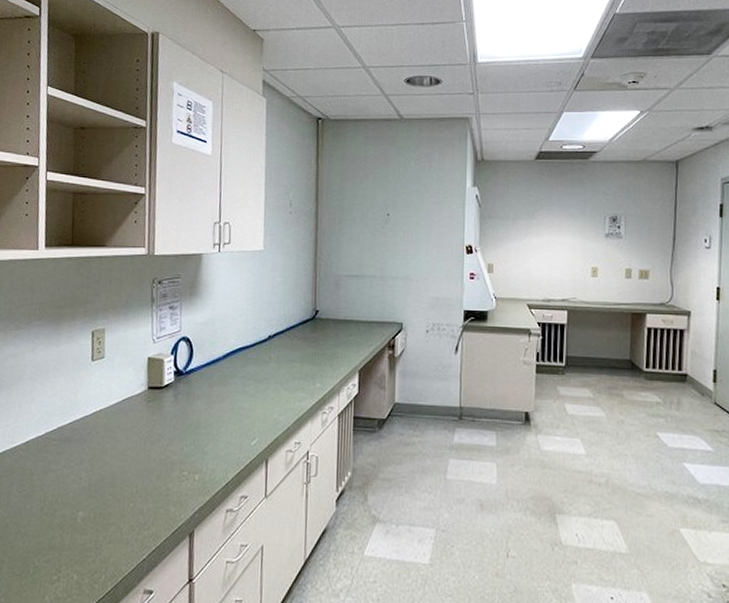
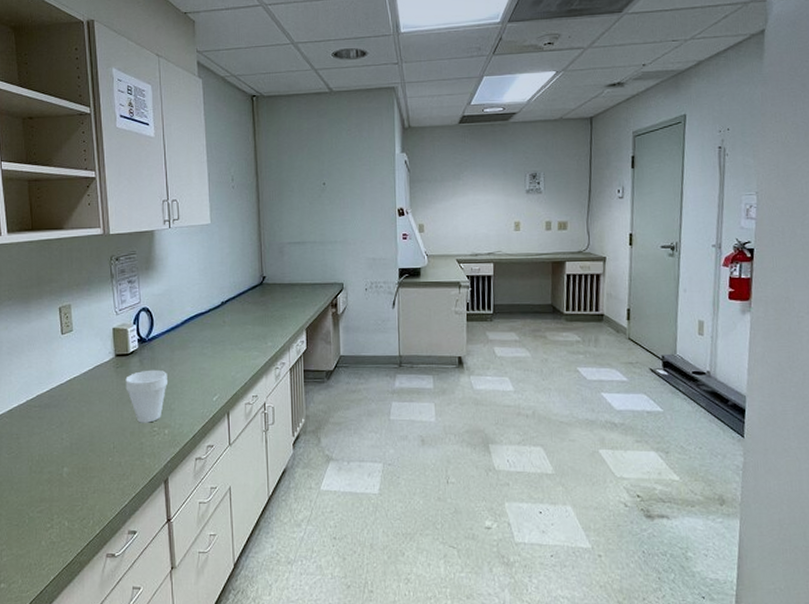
cup: none [156,406,203,466] -> present [125,369,167,423]

